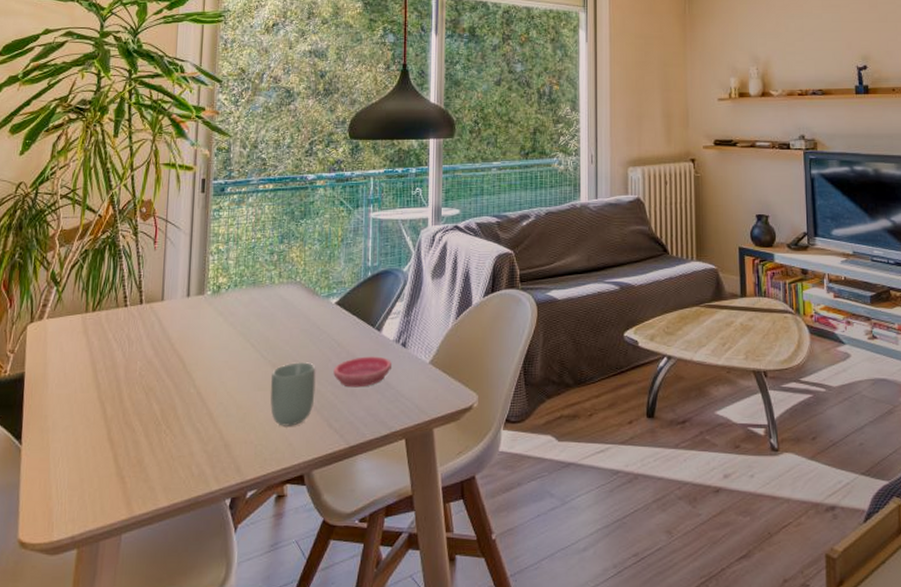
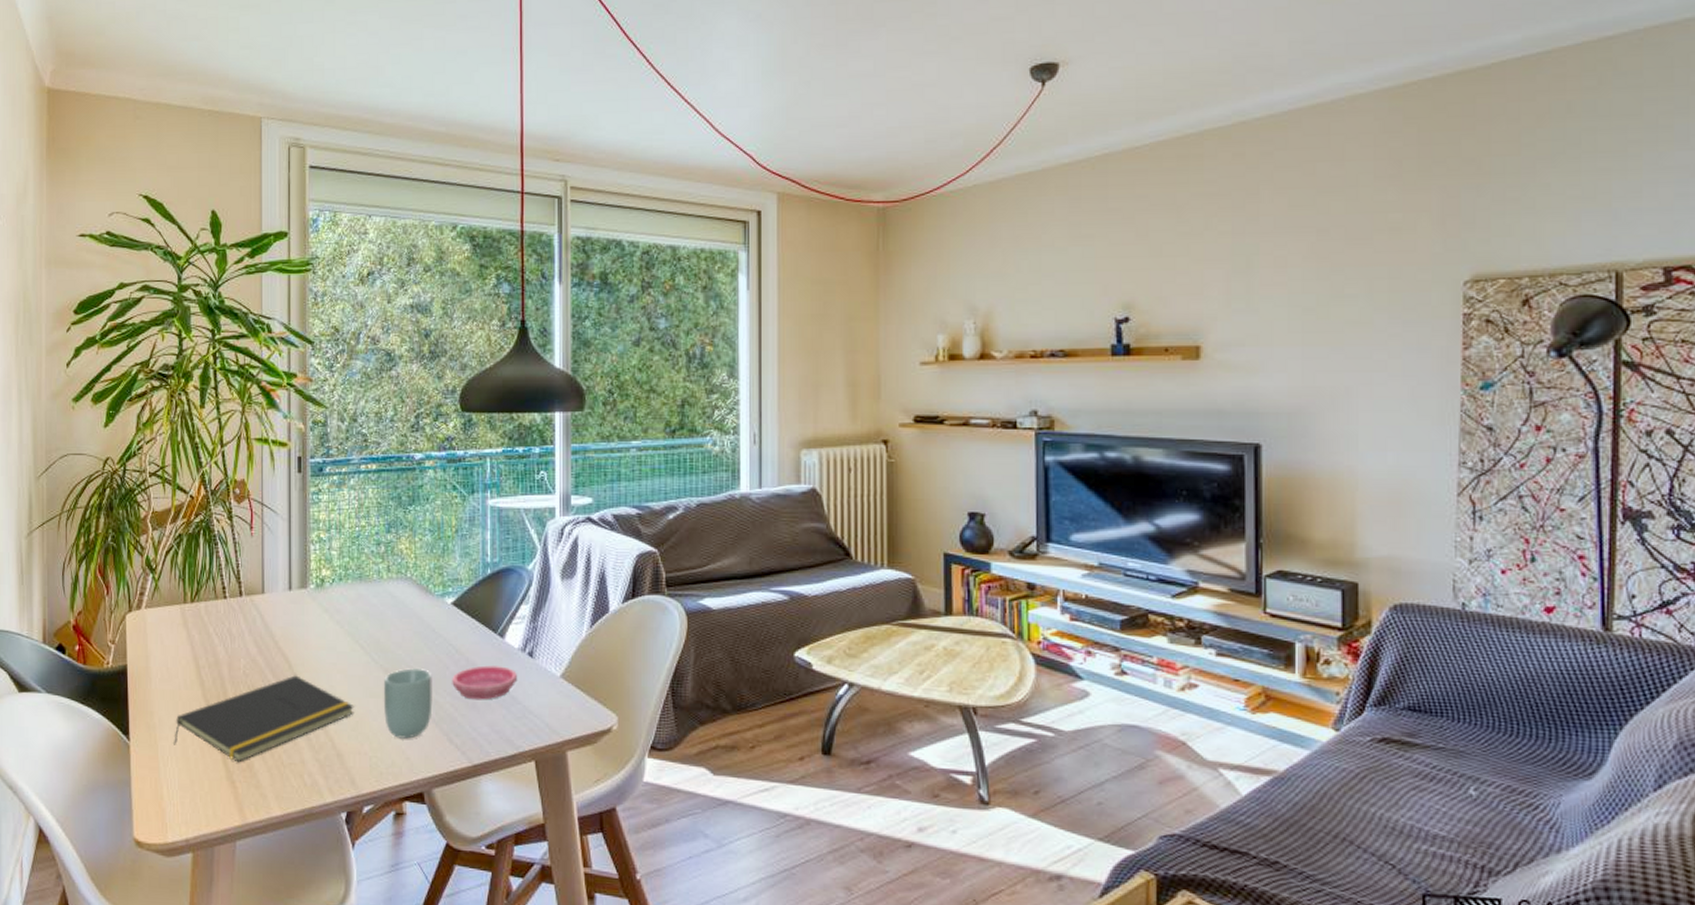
notepad: none [66,374,243,459] -> present [174,675,354,763]

